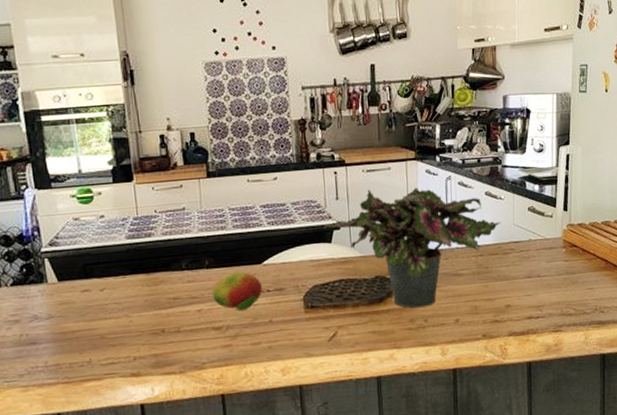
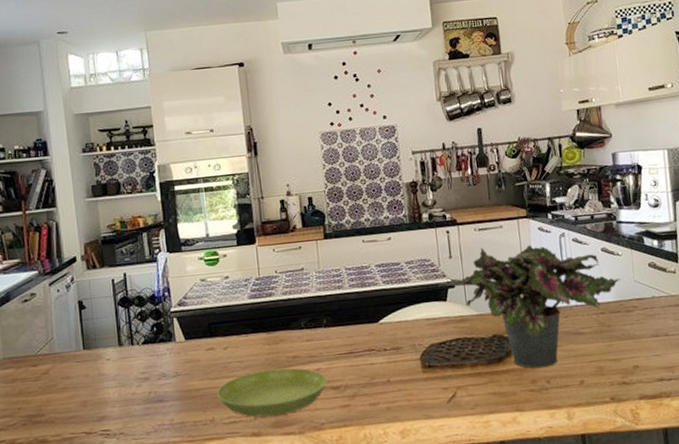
saucer: none [94,309,209,358] -> present [217,368,327,418]
fruit: present [211,271,263,311] -> none [329,330,380,370]

